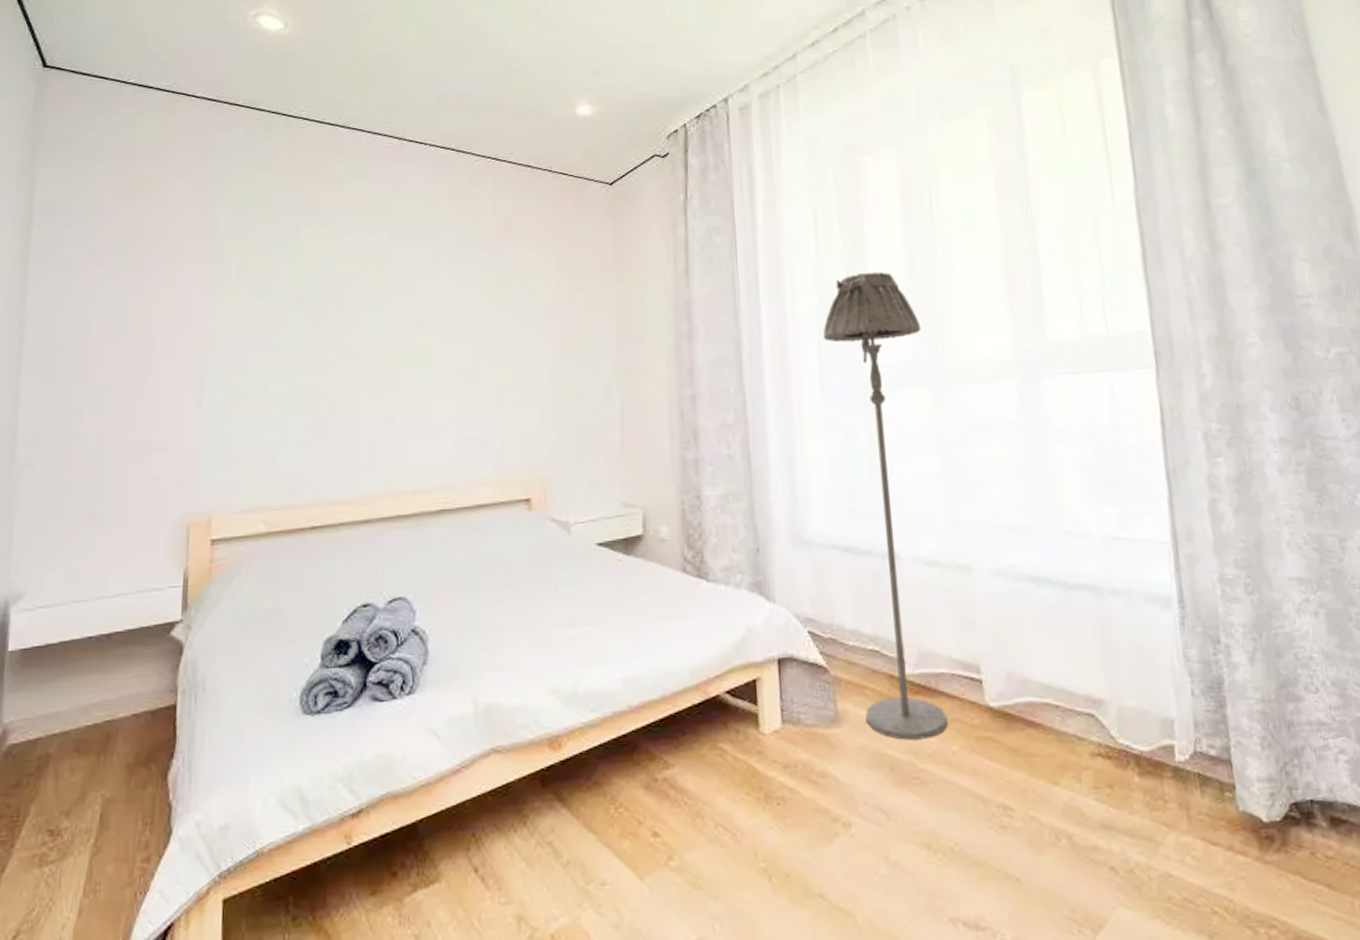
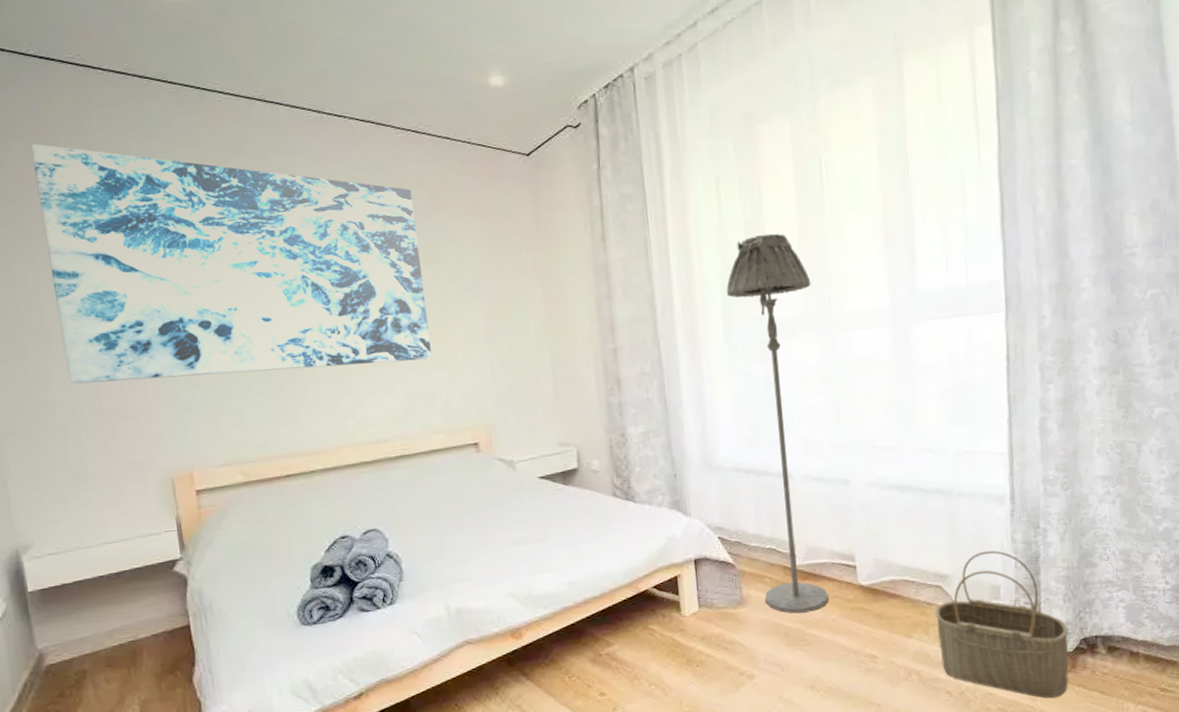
wall art: none [102,166,488,413] -> present [30,143,432,384]
wicker basket: none [1087,669,1279,890] -> present [935,550,1069,699]

